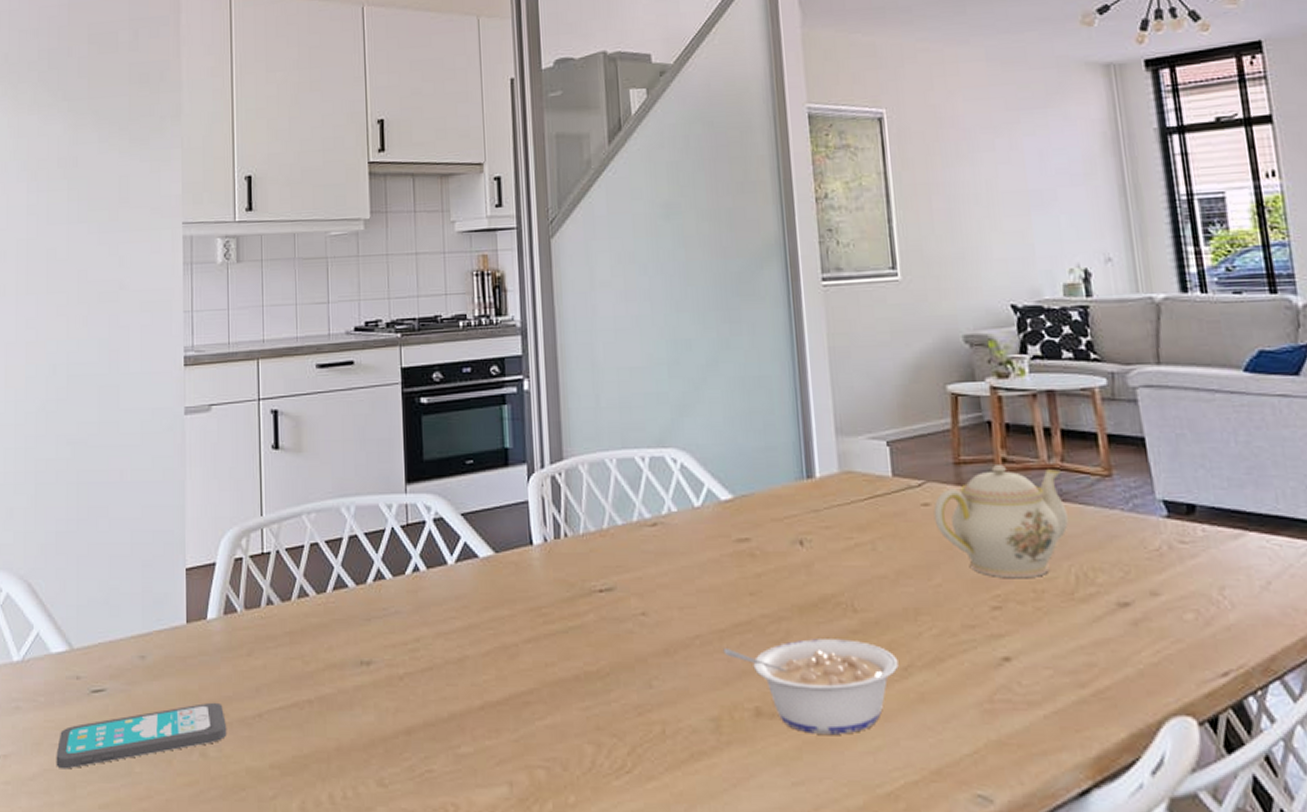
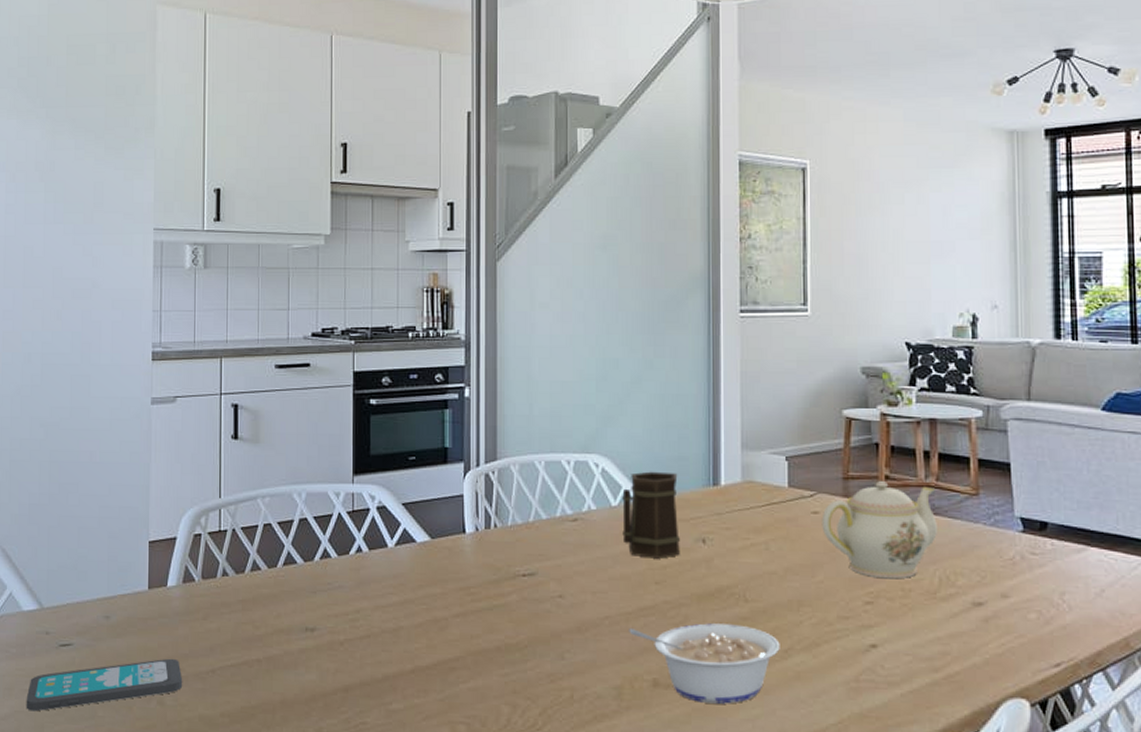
mug: none [705,465,775,565] -> present [622,471,680,559]

